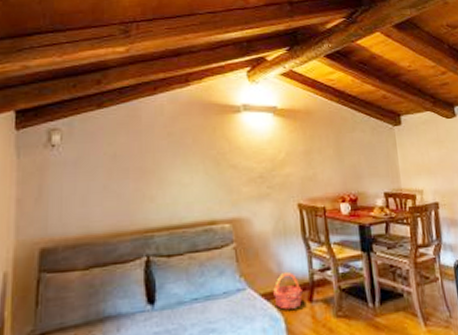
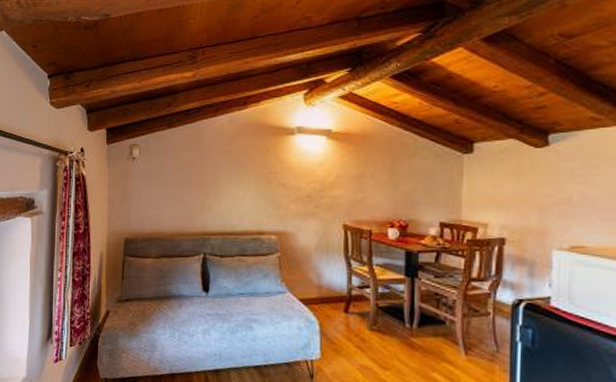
basket: present [273,272,303,310] -> none [311,284,339,316]

